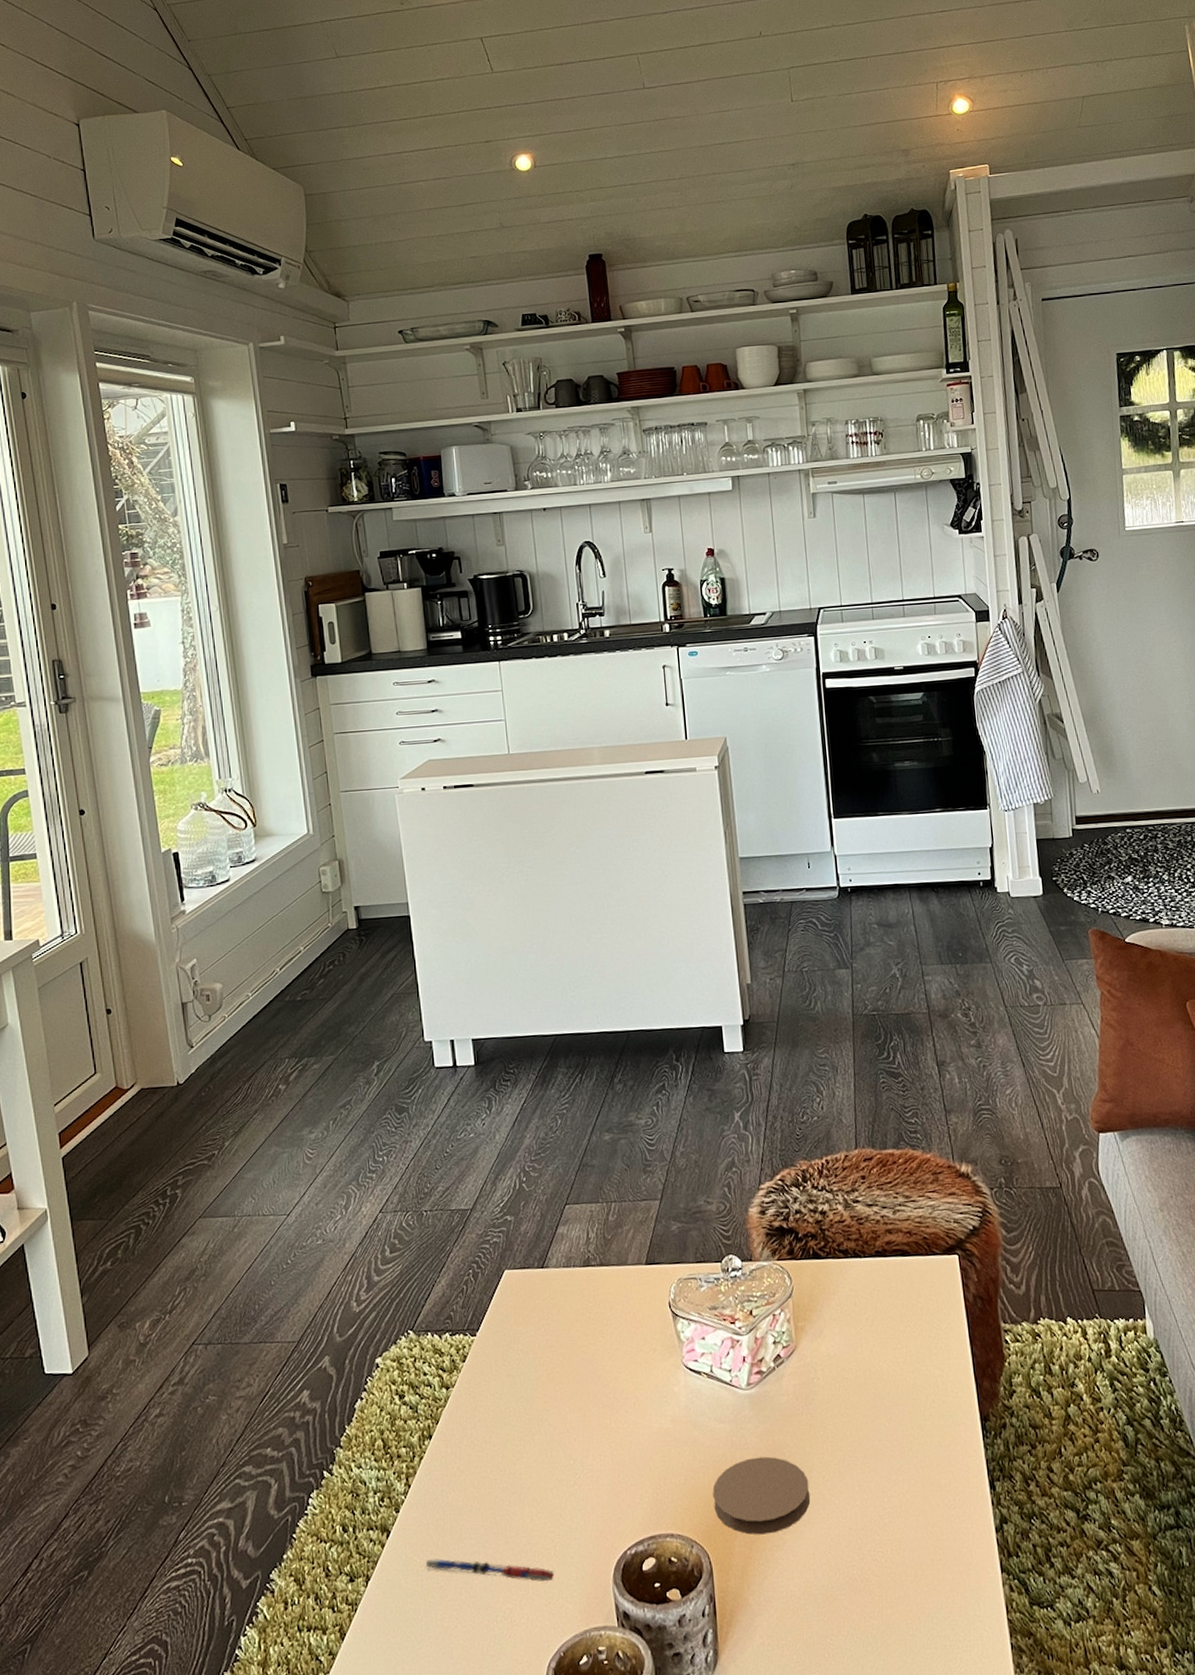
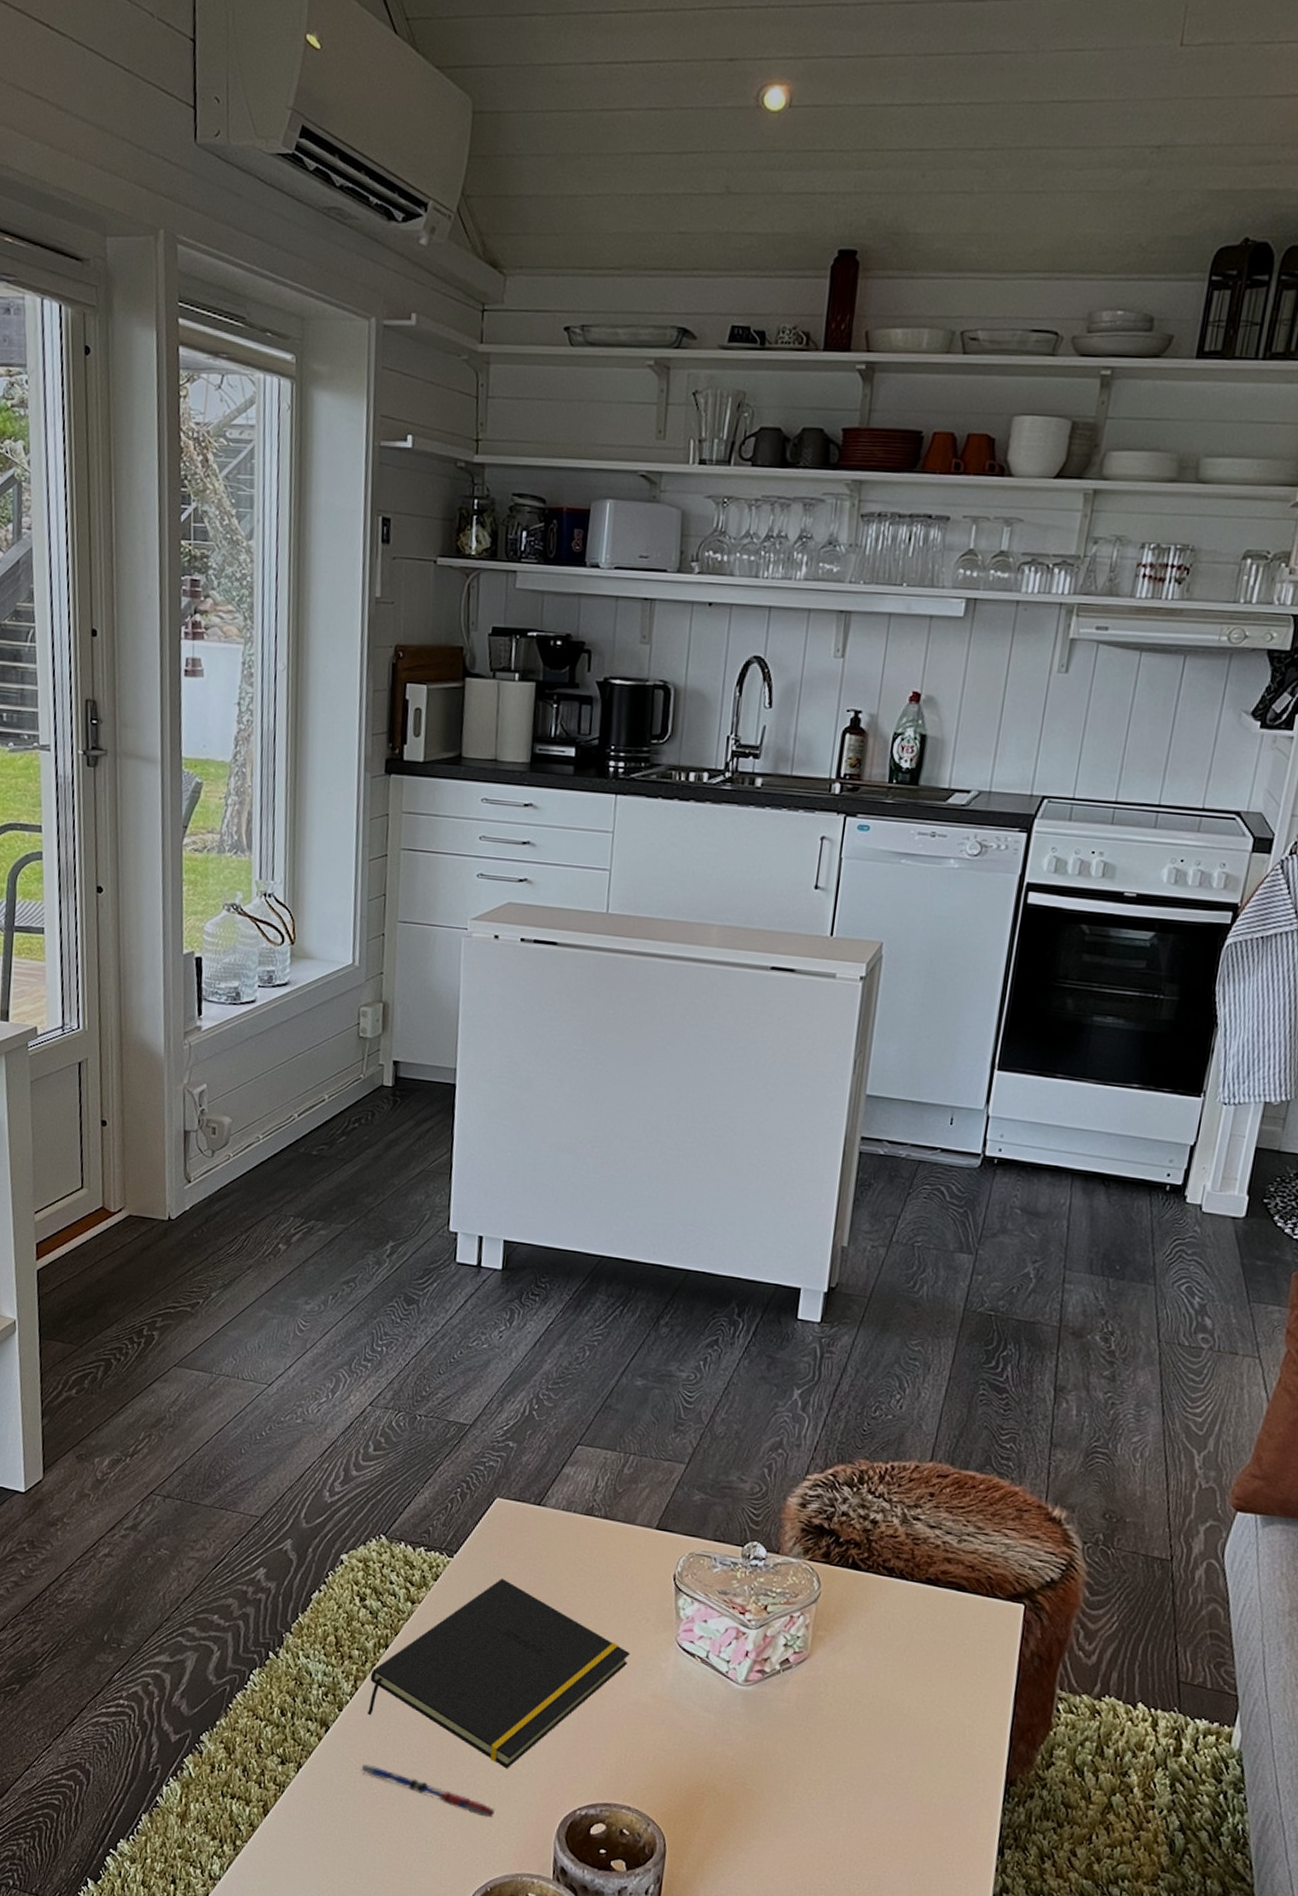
notepad: none [420,1344,646,1528] -> present [368,1579,630,1769]
coaster: present [713,1456,811,1535] -> none [680,1754,791,1835]

